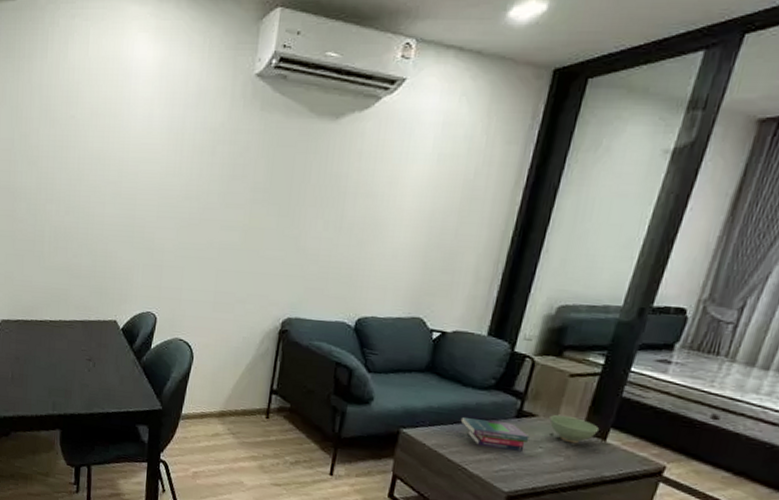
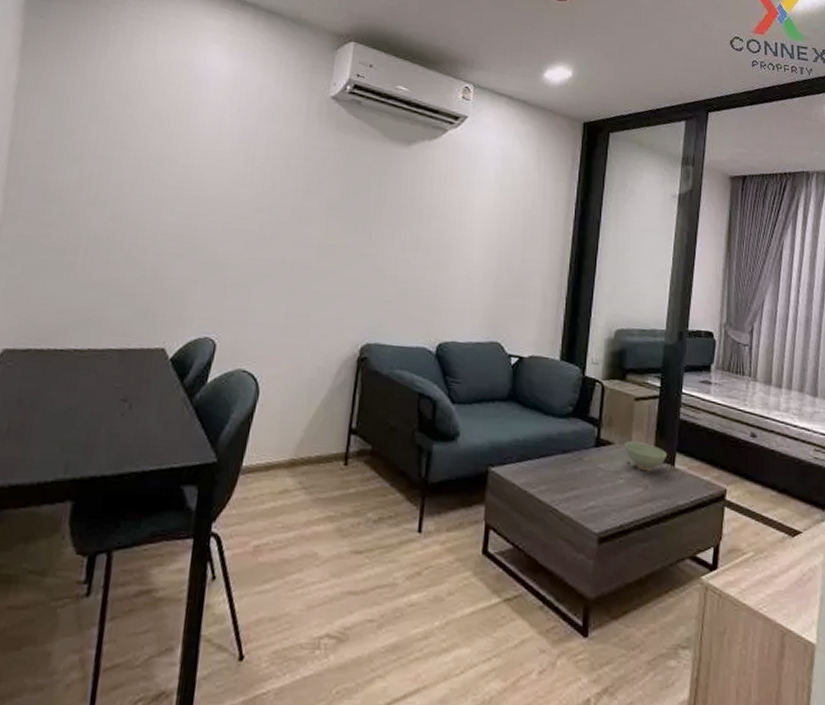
books: present [460,416,530,452] -> none [545,449,610,484]

